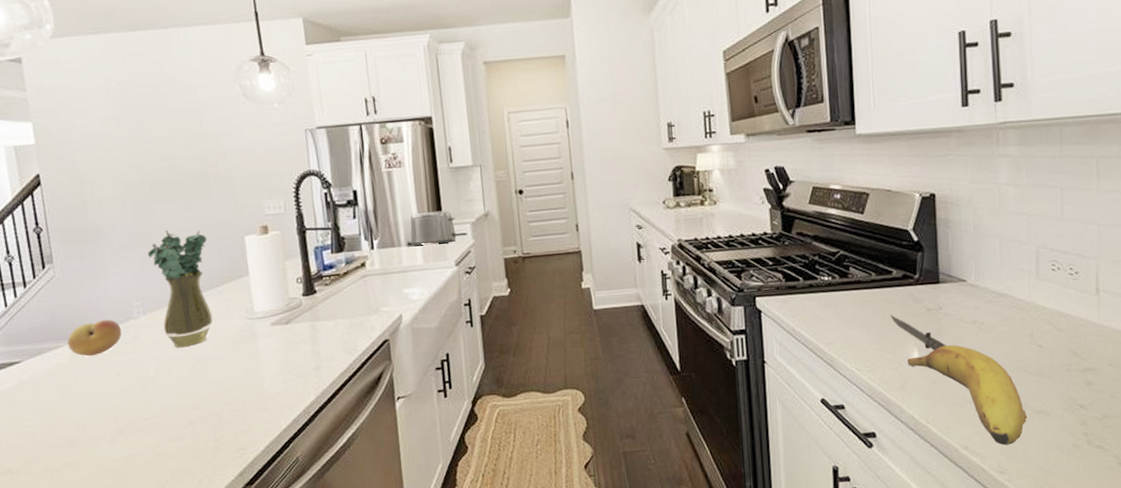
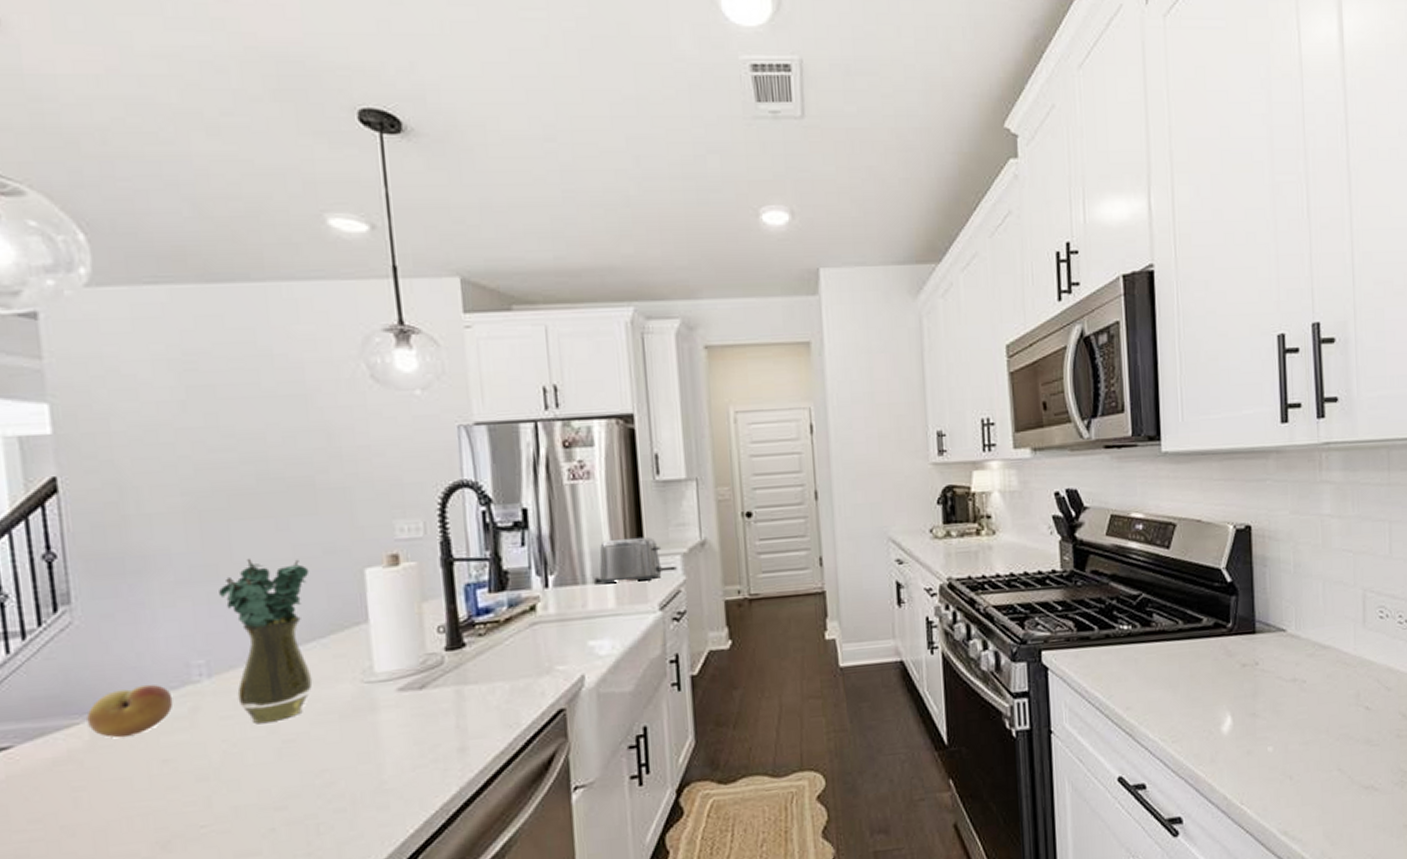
knife: present [890,314,946,350] -> none [1199,671,1263,715]
fruit: present [907,345,1028,445] -> none [1219,708,1354,829]

